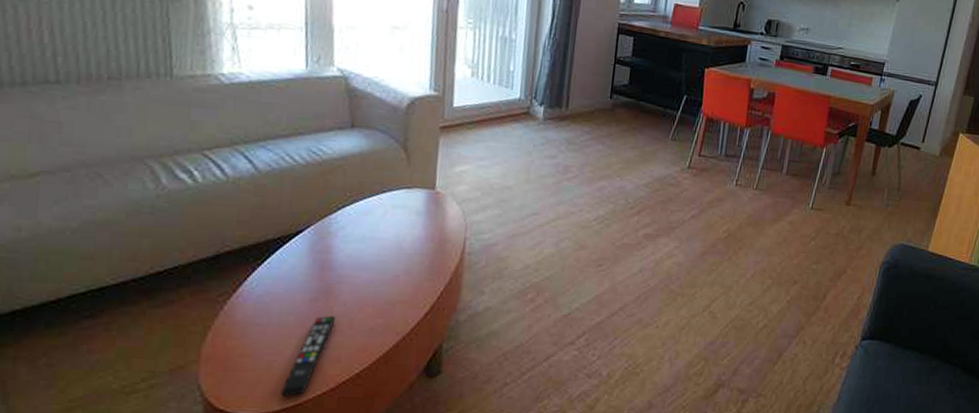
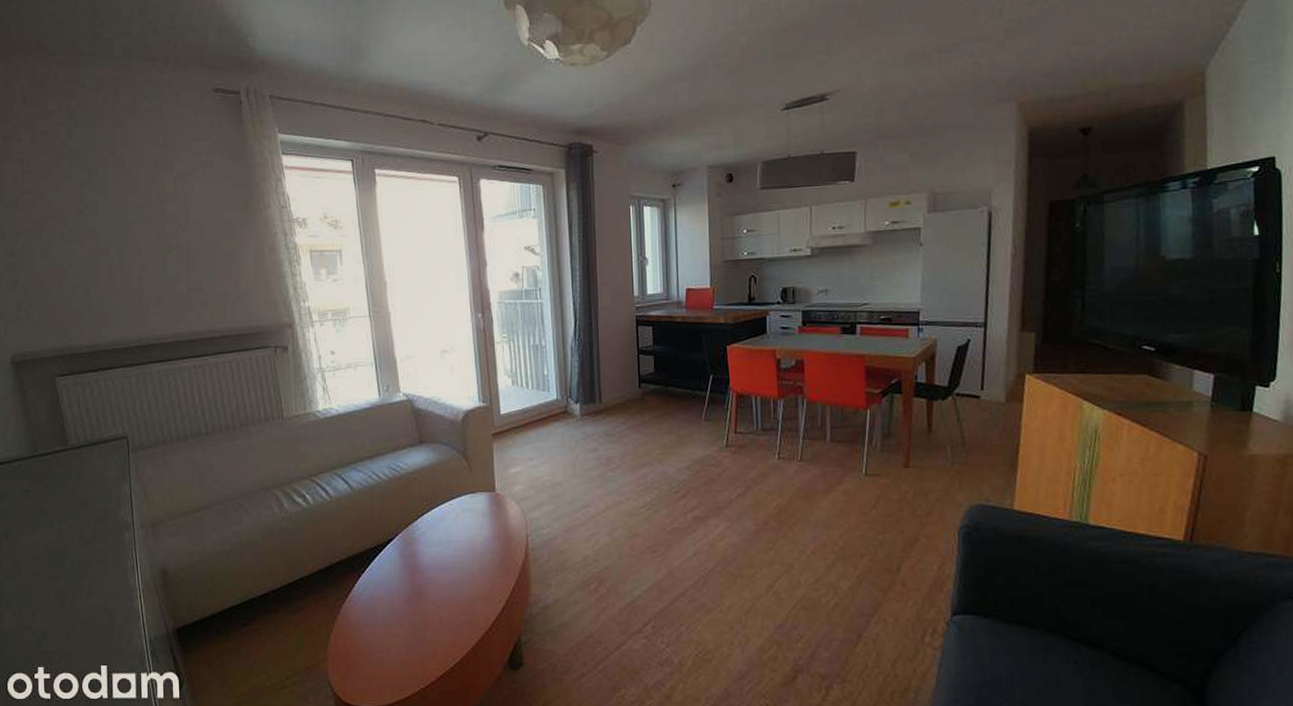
remote control: present [280,315,336,397] -> none [392,613,428,691]

